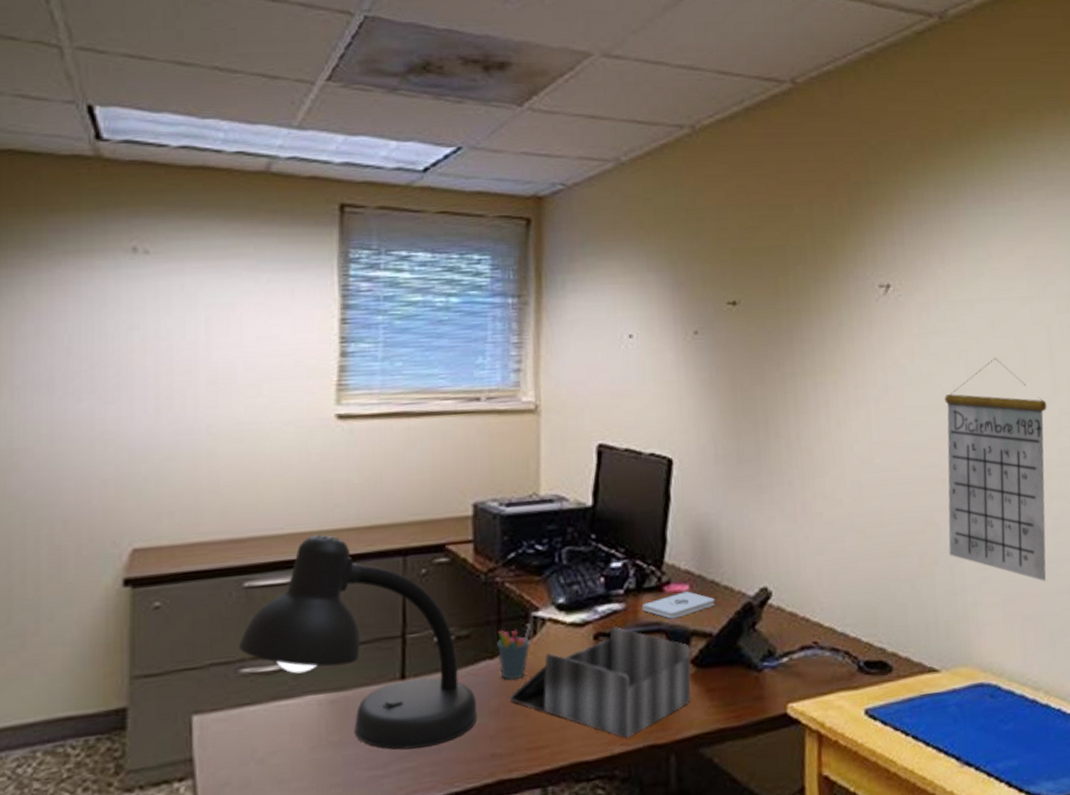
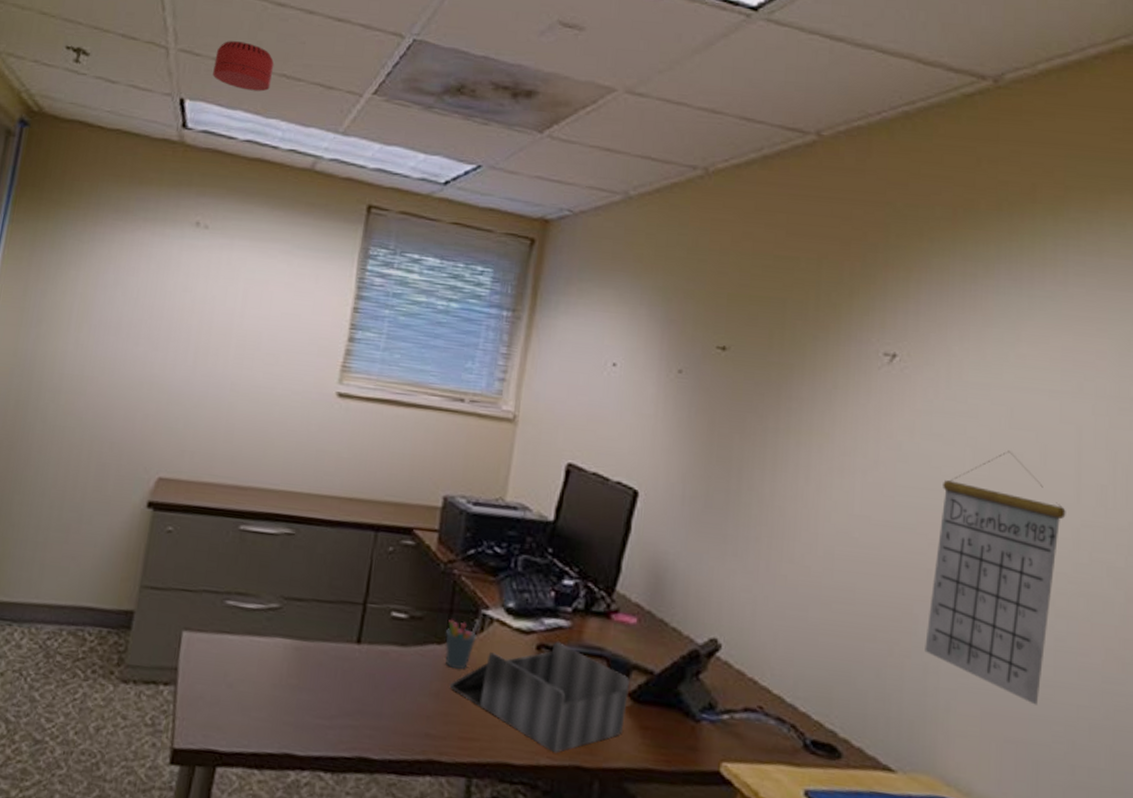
smoke detector: none [125,33,202,89] -> present [212,41,274,92]
desk lamp: present [239,534,478,750] -> none [228,496,420,712]
notepad: present [641,591,715,619] -> none [587,623,661,649]

